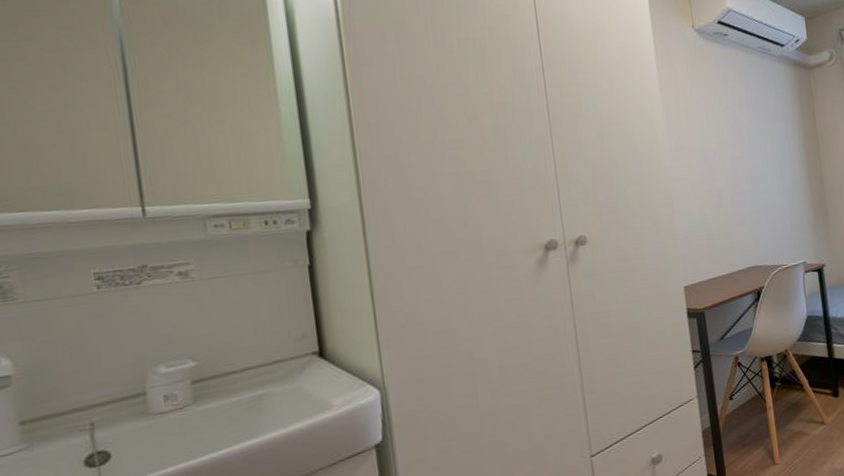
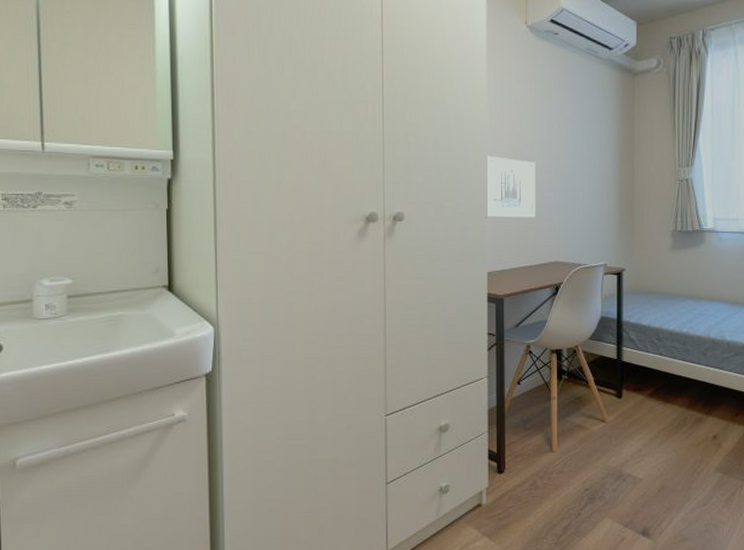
wall art: none [666,165,727,231] -> present [485,155,535,218]

